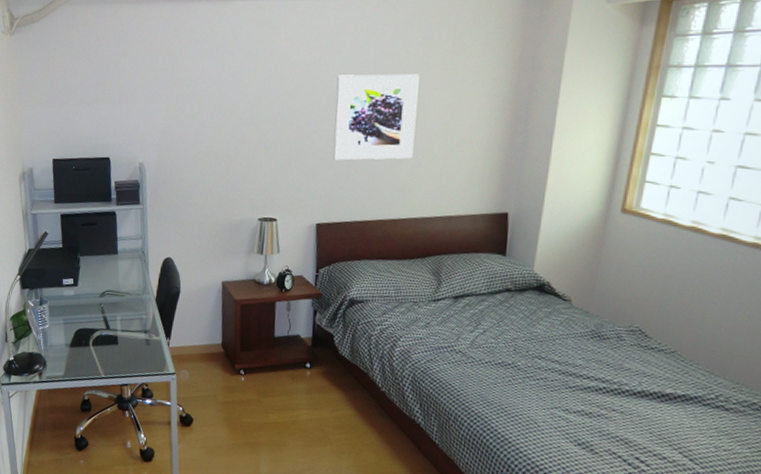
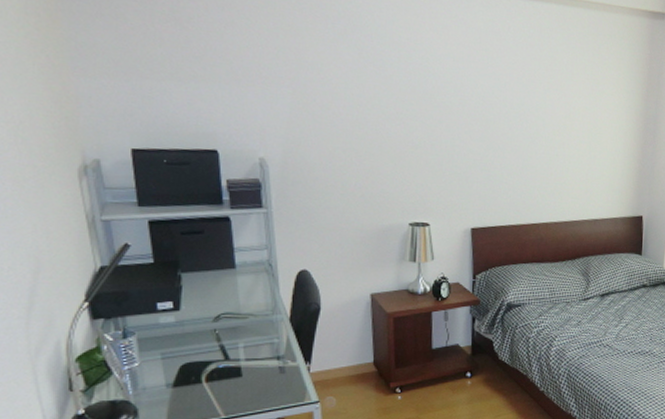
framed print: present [332,74,419,161] -> none [485,74,565,164]

